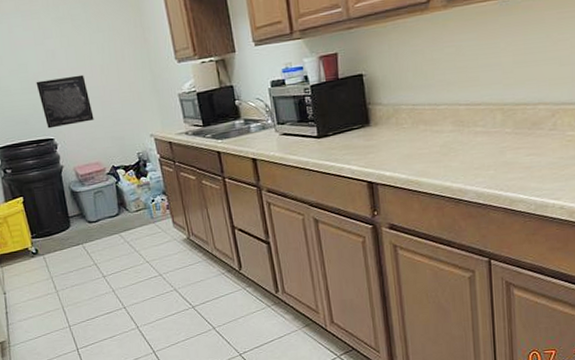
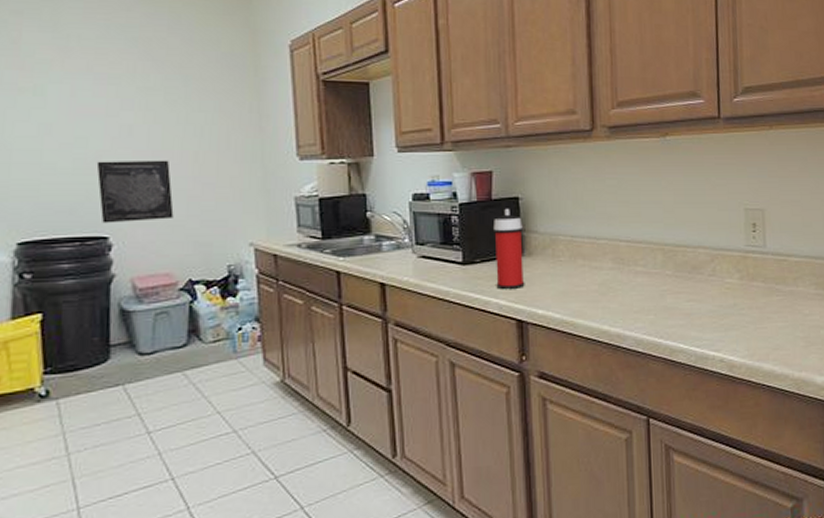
spray can: none [341,85,373,157] -> present [492,208,525,289]

